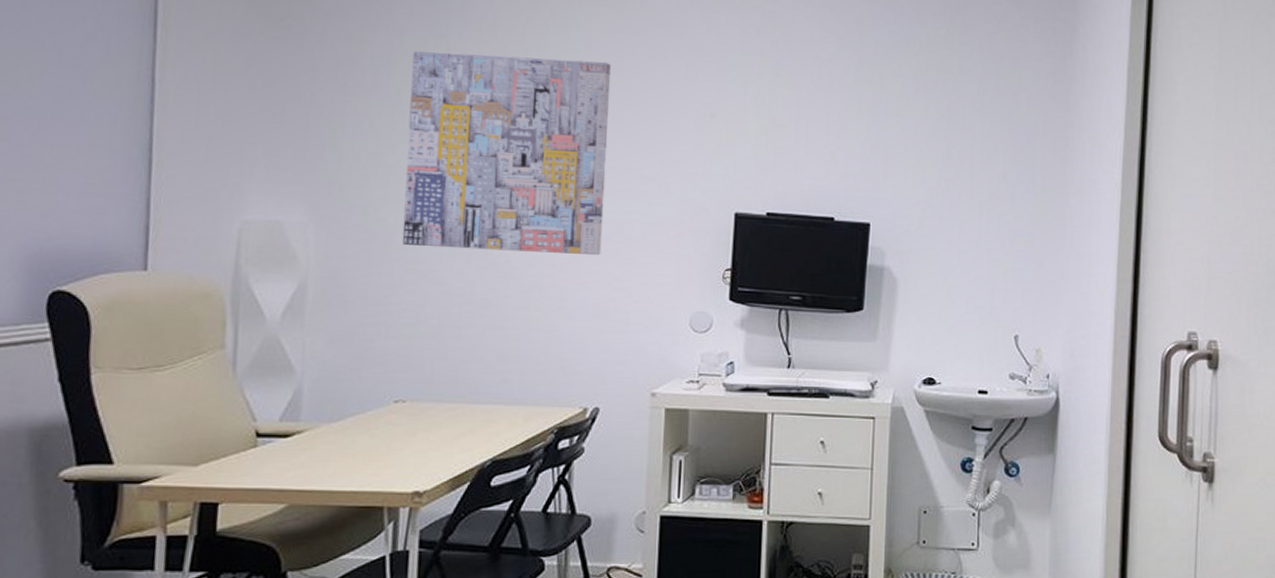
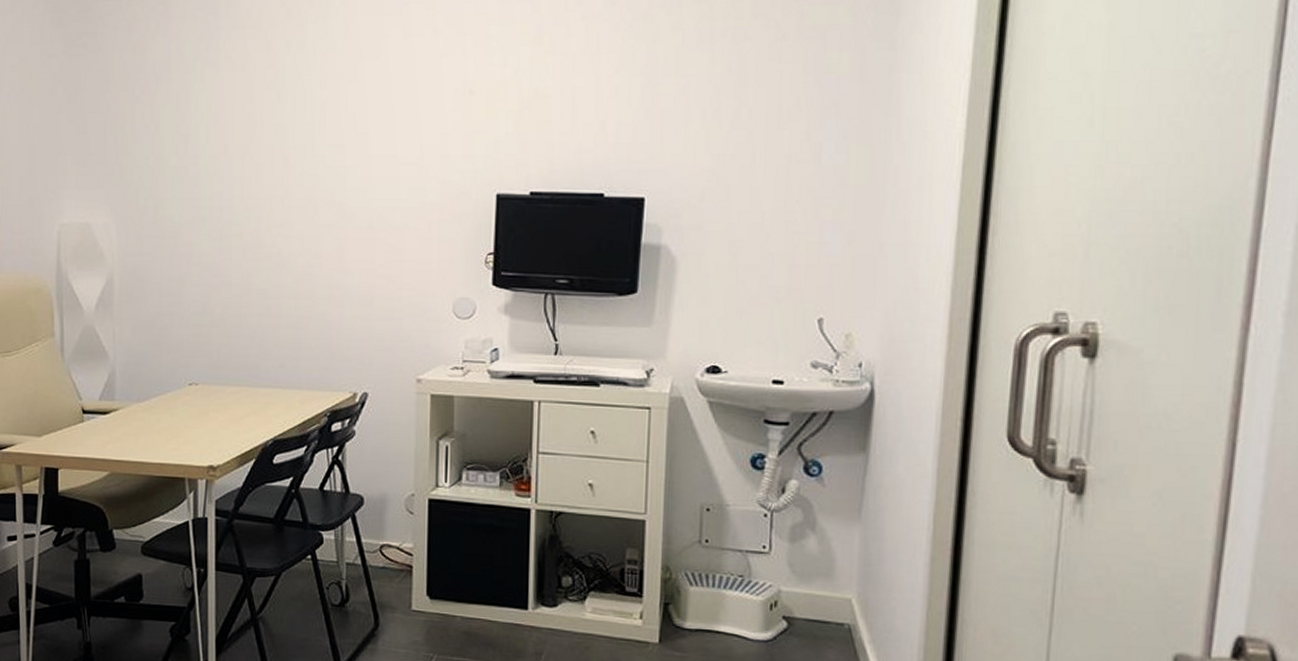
wall art: present [402,51,611,256] -> none [187,46,368,244]

